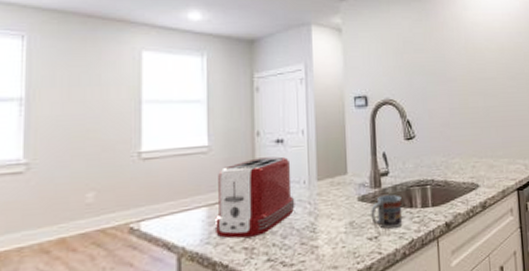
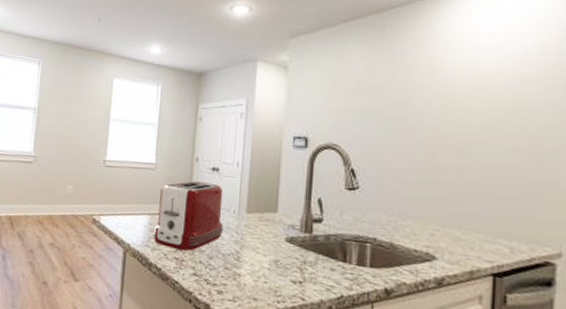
cup: present [371,195,403,229] -> none [297,242,334,279]

